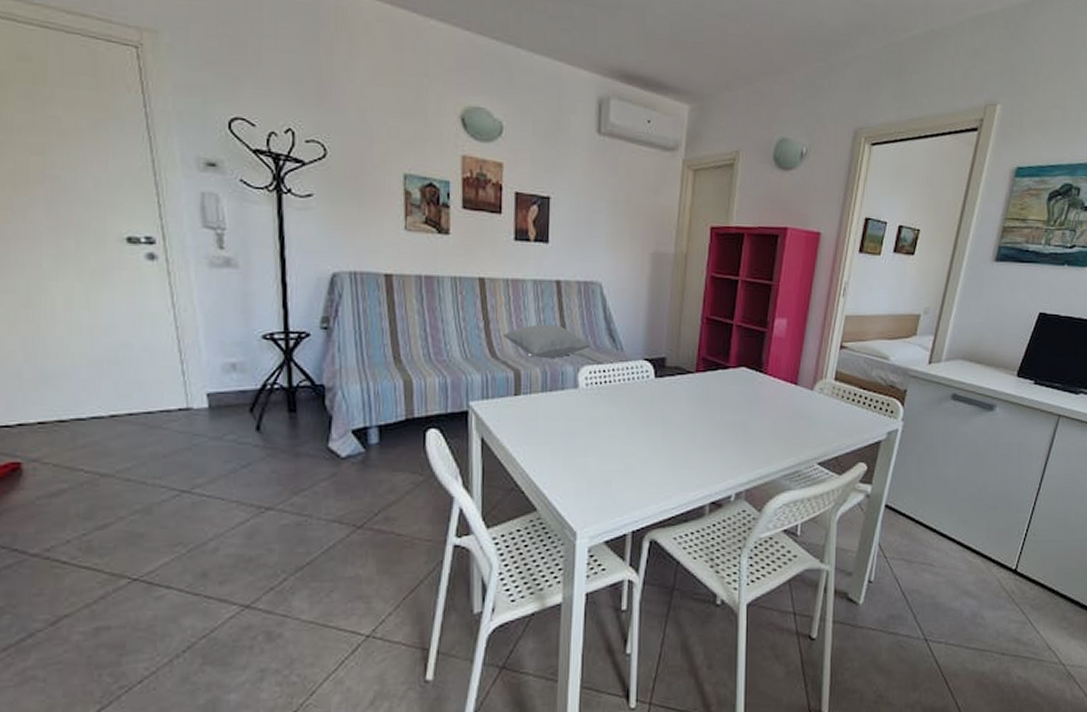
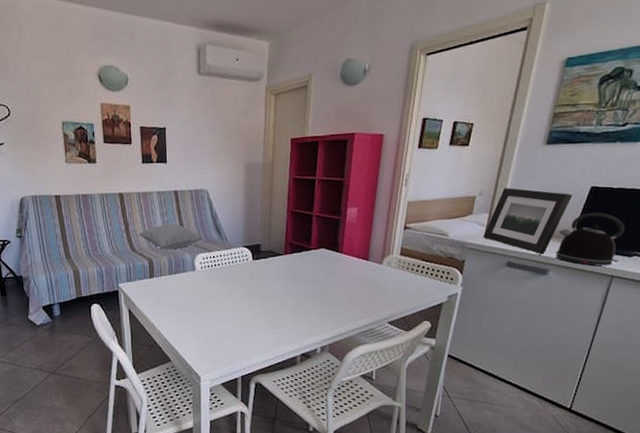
picture frame: none [927,307,1021,388] -> present [483,188,573,255]
kettle: none [1003,341,1072,403] -> present [556,212,625,266]

